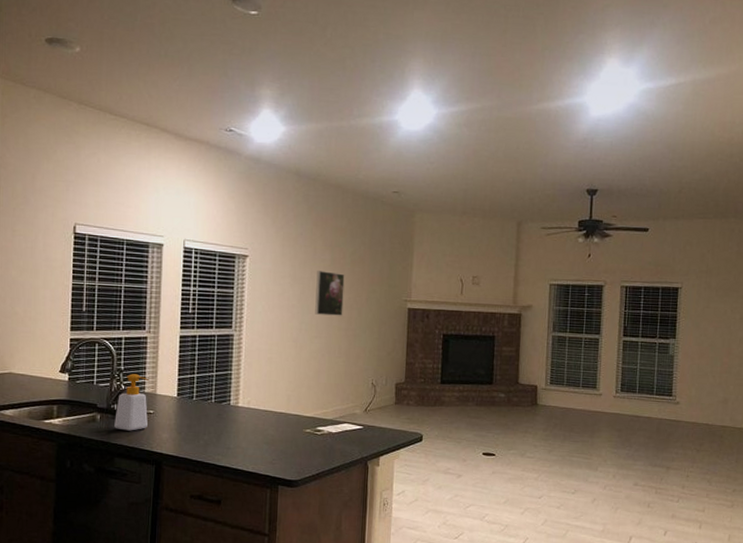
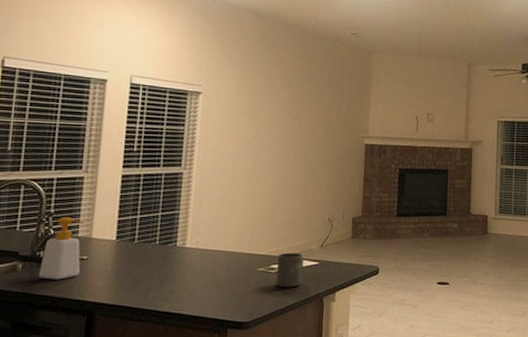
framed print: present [315,271,345,316] -> none [271,108,303,153]
mug: none [322,415,348,450] -> present [275,252,304,288]

